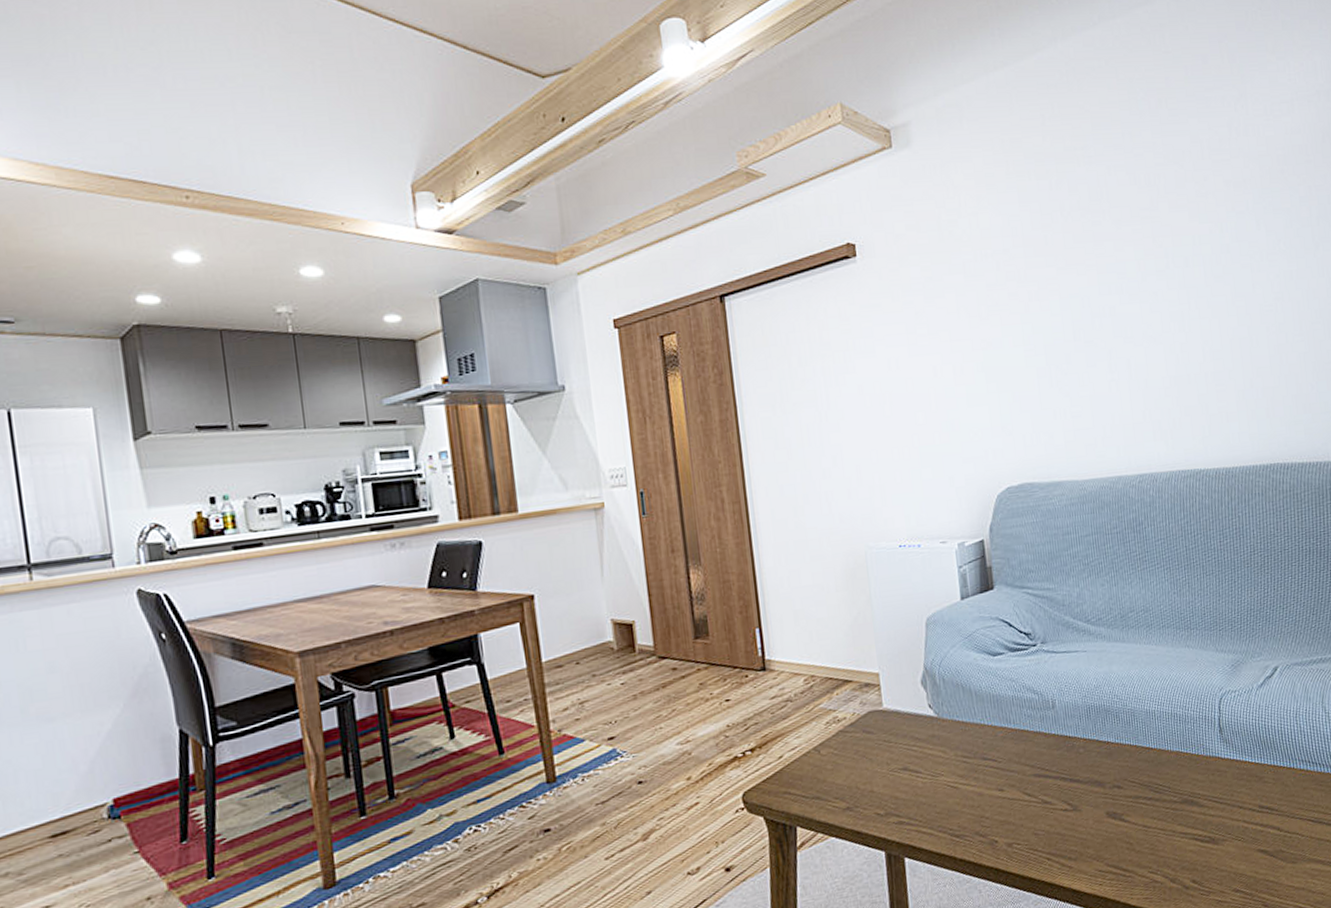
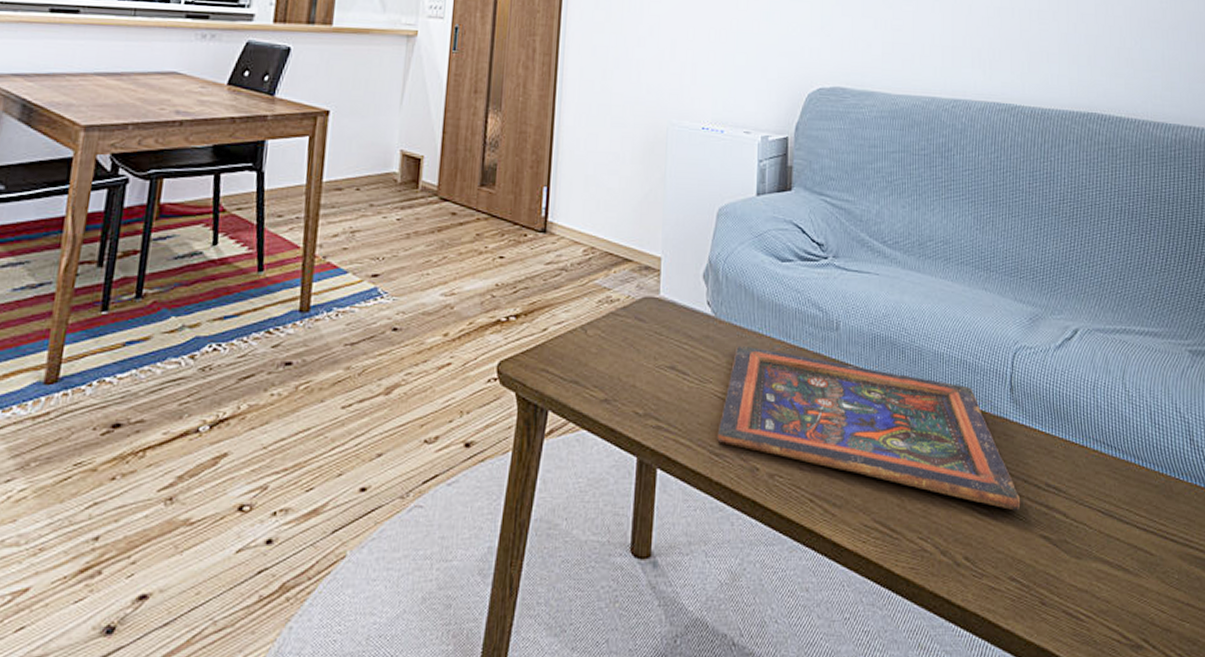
painted panel: none [955,735,1238,834] -> present [717,345,1021,511]

